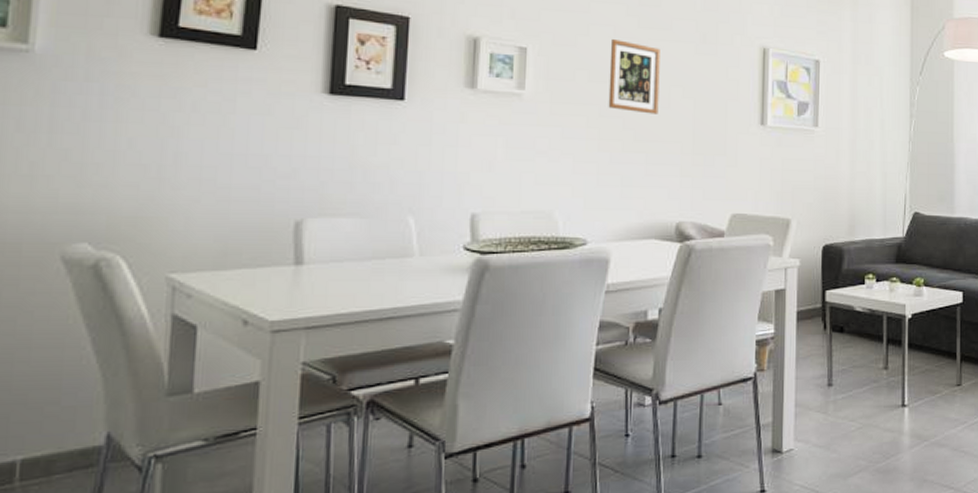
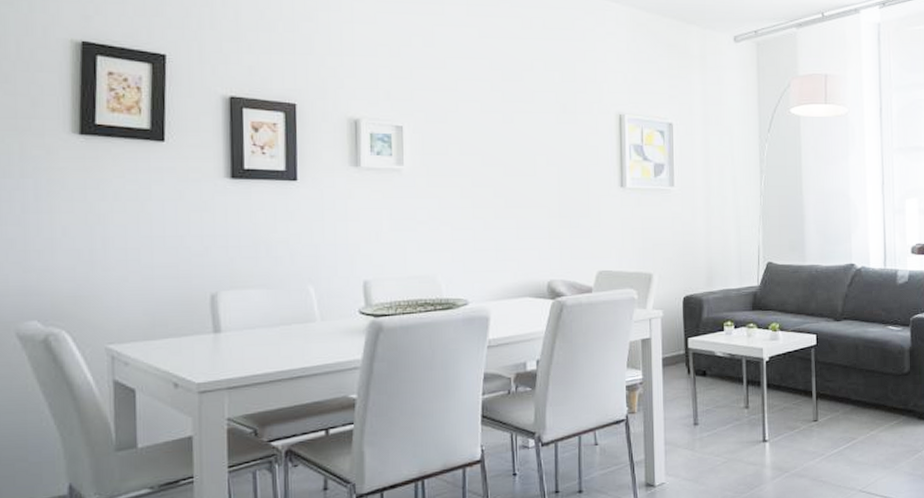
picture frame: present [608,38,660,114] -> none [478,113,526,182]

